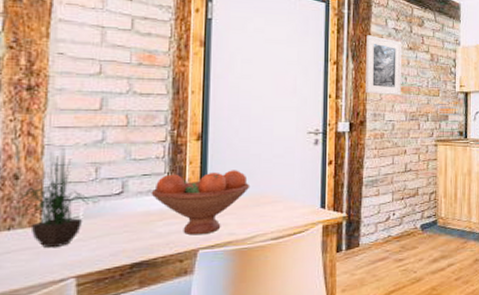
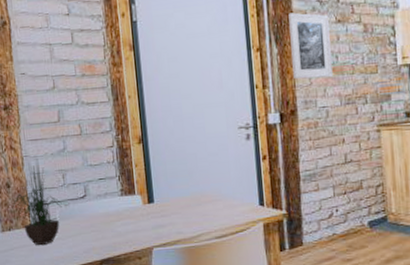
fruit bowl: present [151,170,250,236] -> none [107,170,191,235]

